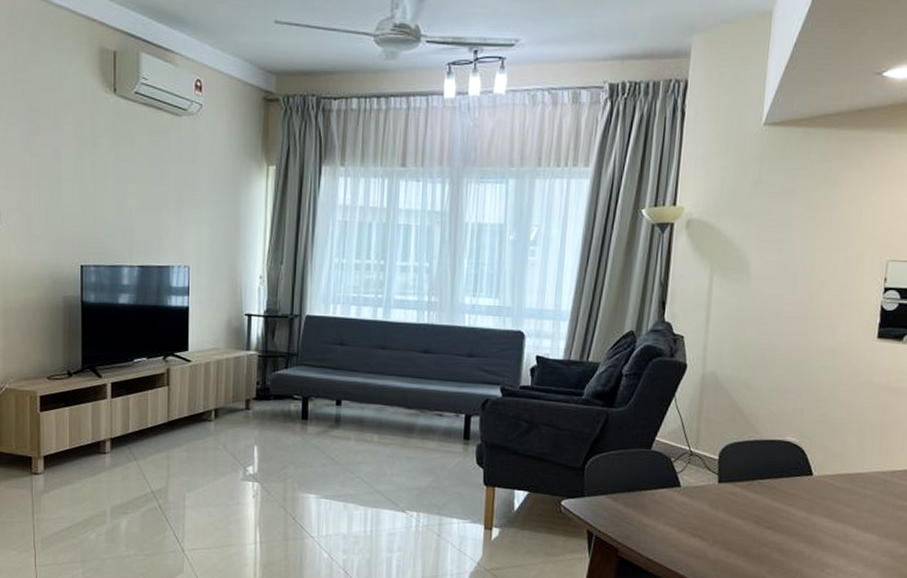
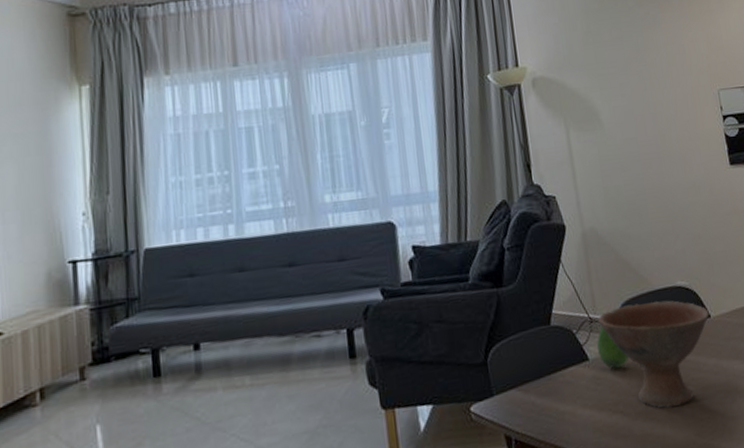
fruit: none [691,460,720,500] -> present [597,326,629,369]
bowl: none [698,447,812,544] -> present [598,300,710,408]

